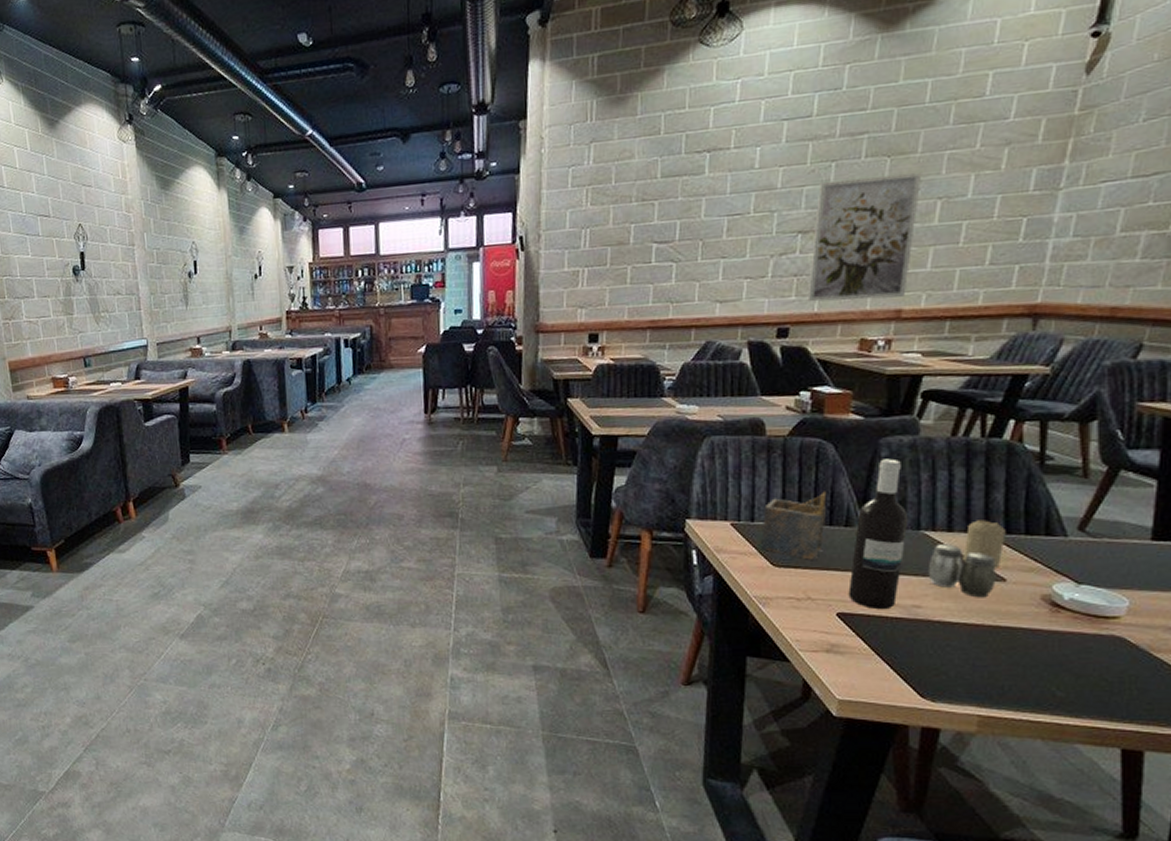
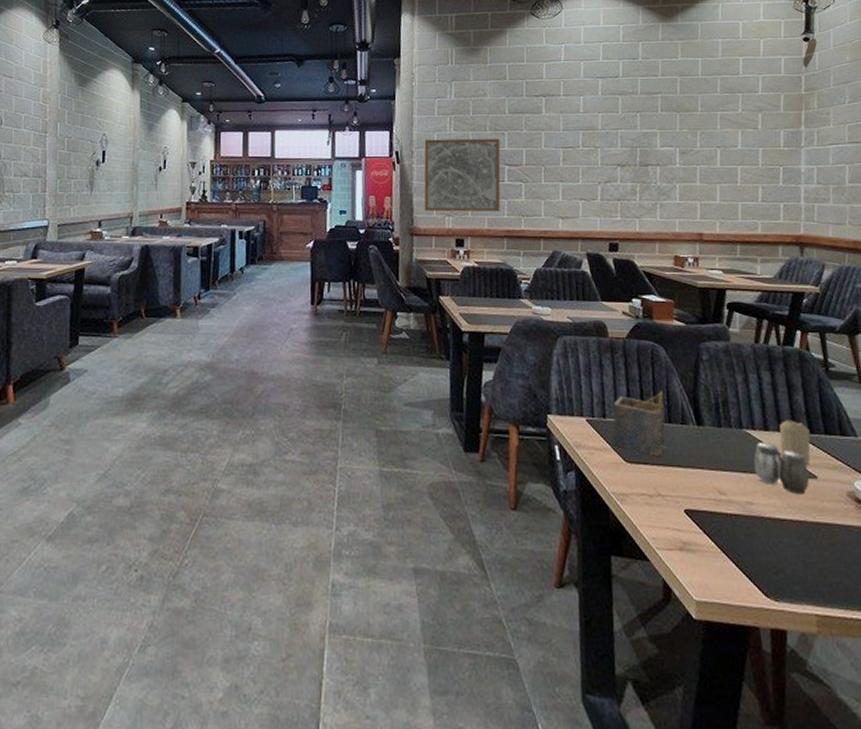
wall art: none [552,210,648,304] -> present [423,138,501,212]
wall art: present [807,171,922,302] -> none [629,125,704,223]
wine bottle: present [848,458,909,610] -> none [691,362,733,507]

